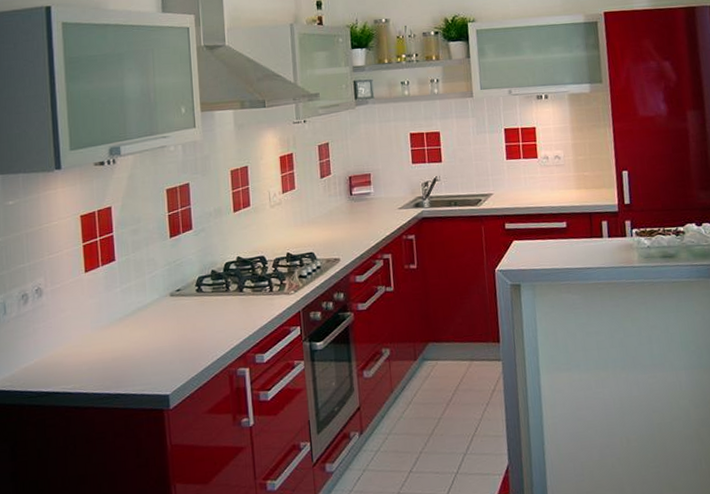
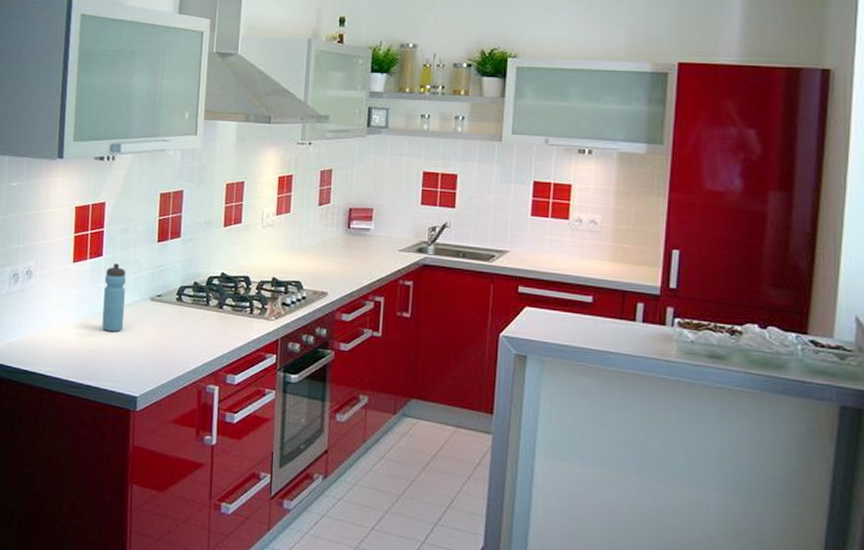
water bottle: none [120,265,146,335] -> present [102,263,126,332]

